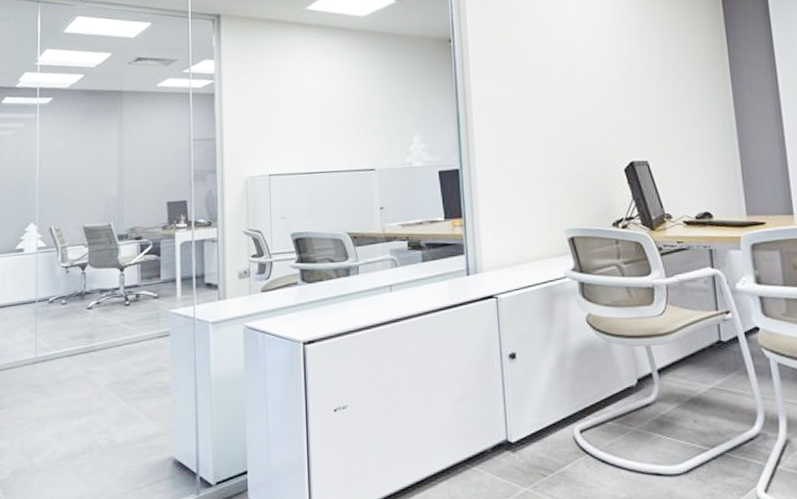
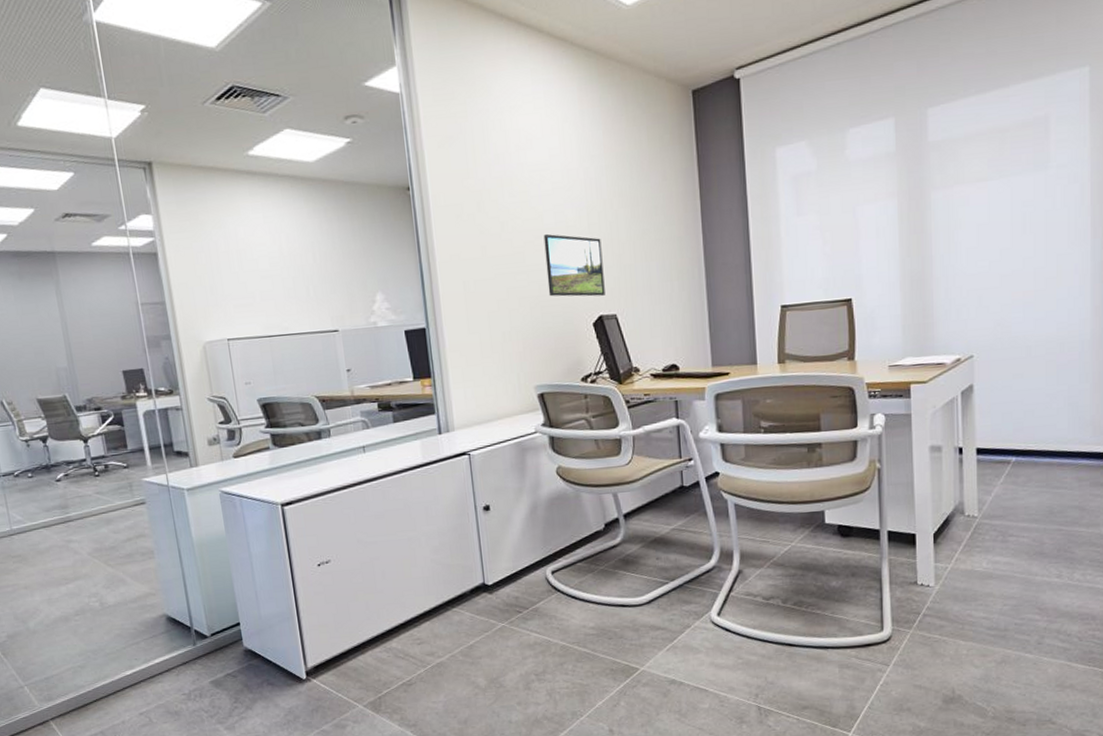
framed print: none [576,83,637,143] -> present [543,233,605,297]

